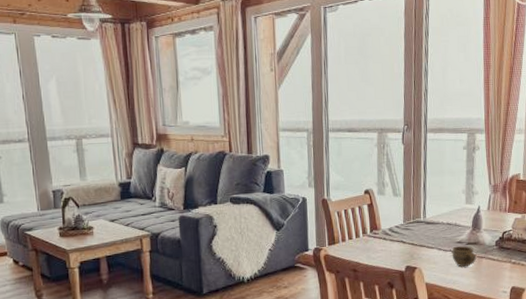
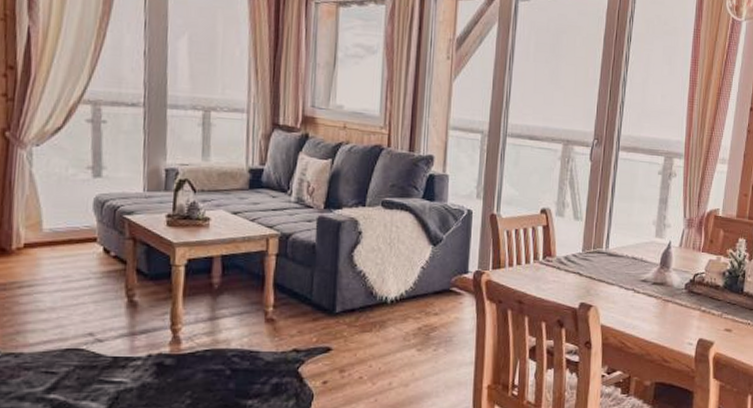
cup: present [451,245,476,267] -> none [634,285,661,311]

